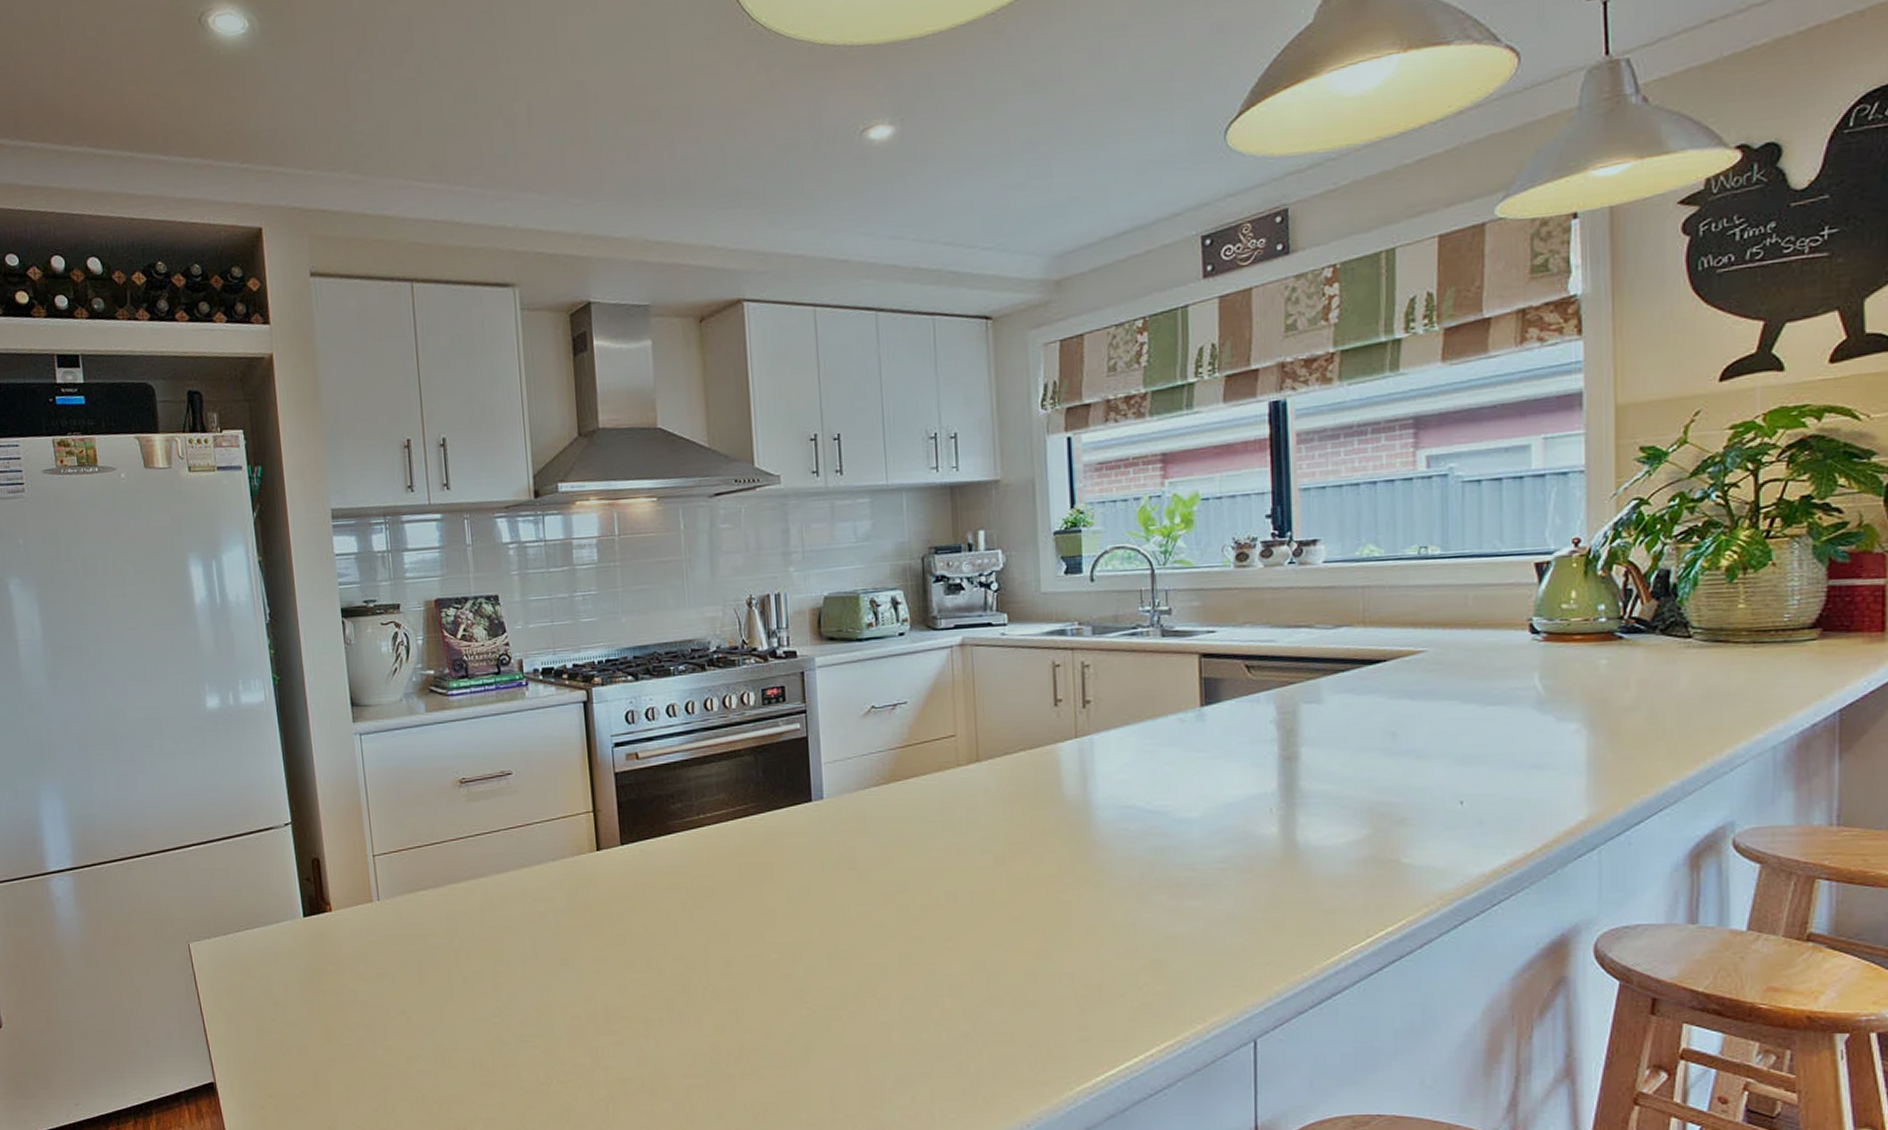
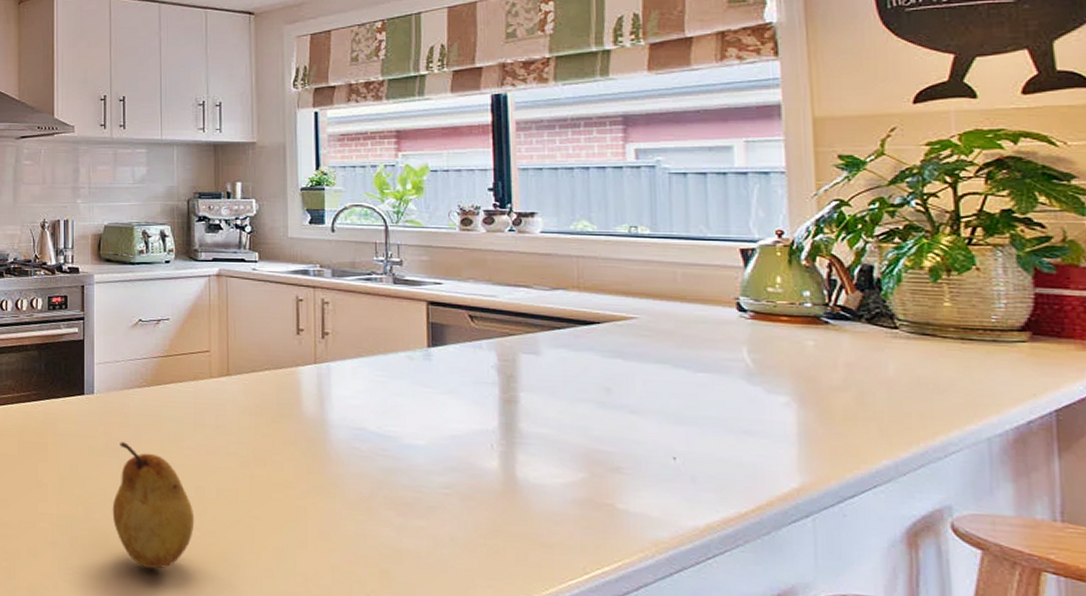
fruit: none [852,851,947,991] -> present [112,442,195,569]

